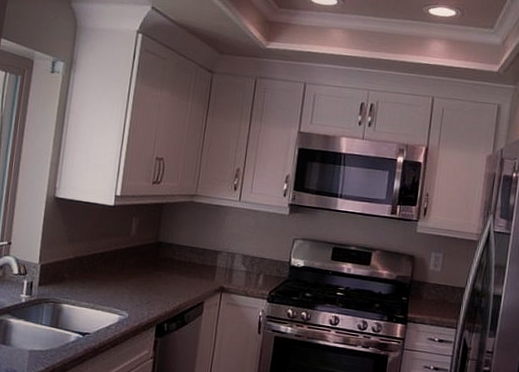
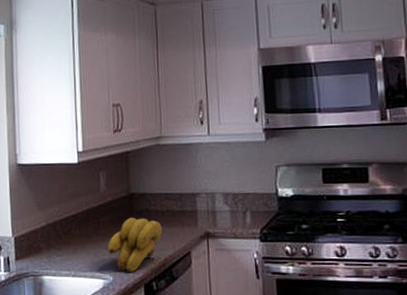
banana bunch: none [128,263,182,312] -> present [107,217,162,272]

